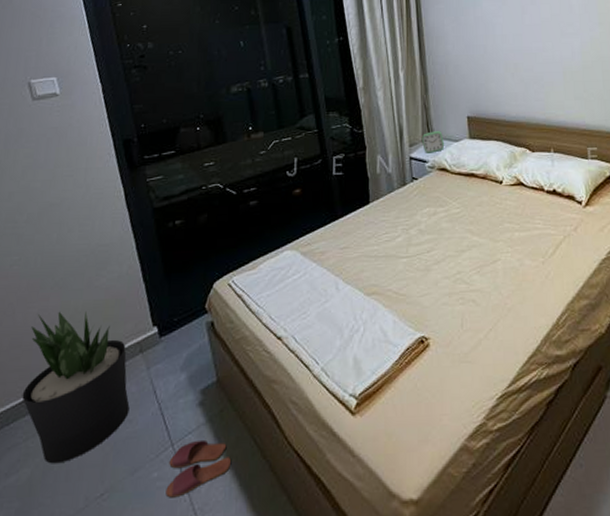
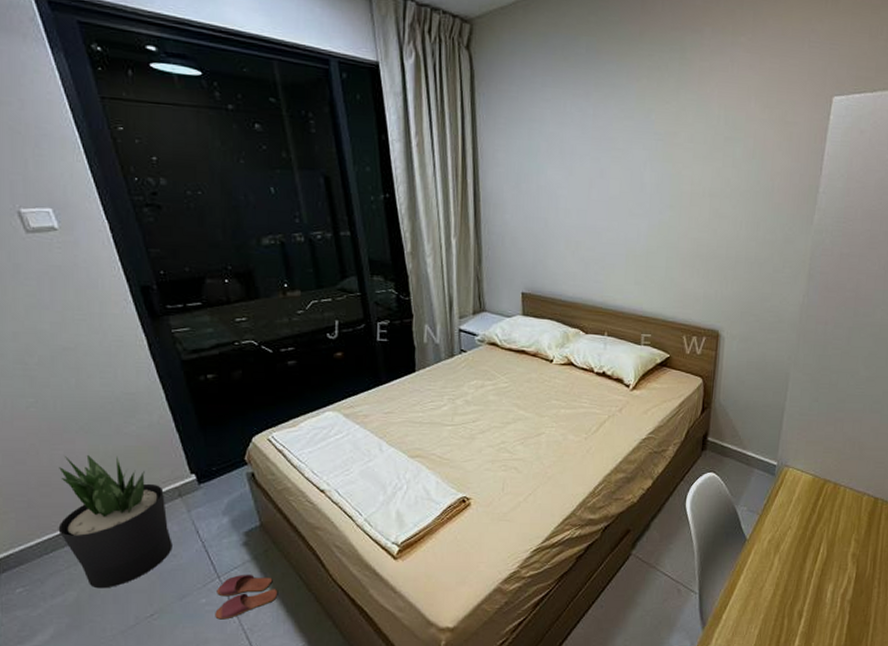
alarm clock: present [421,130,445,153] -> none [472,304,497,327]

